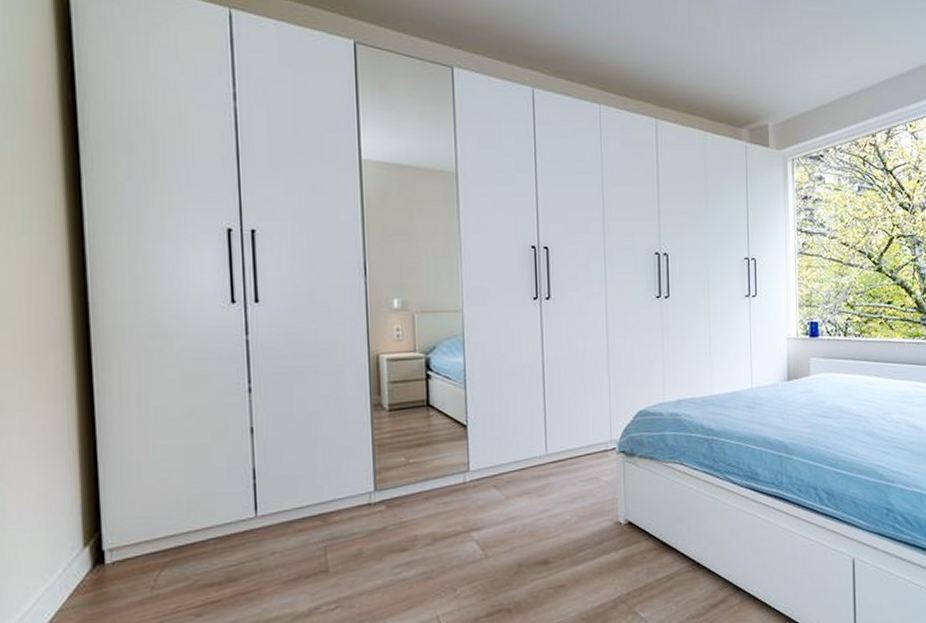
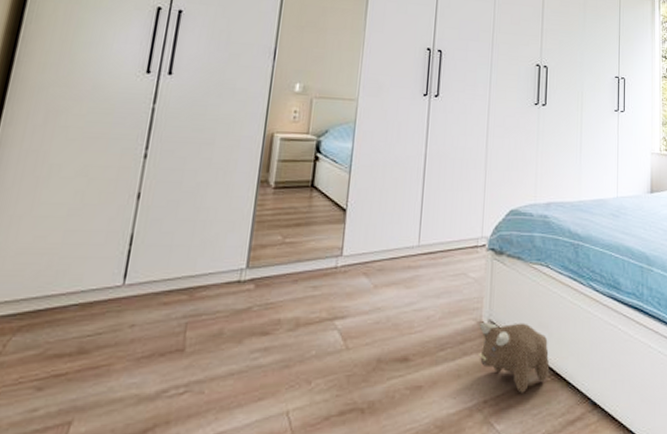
plush toy: none [616,519,689,584] -> present [479,323,549,393]

